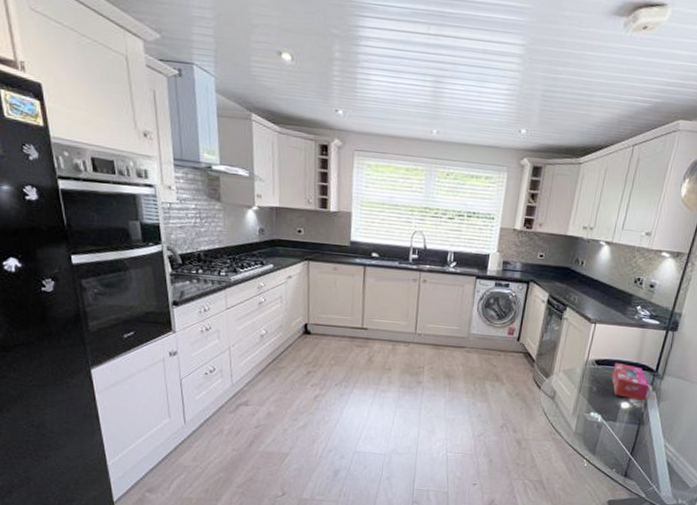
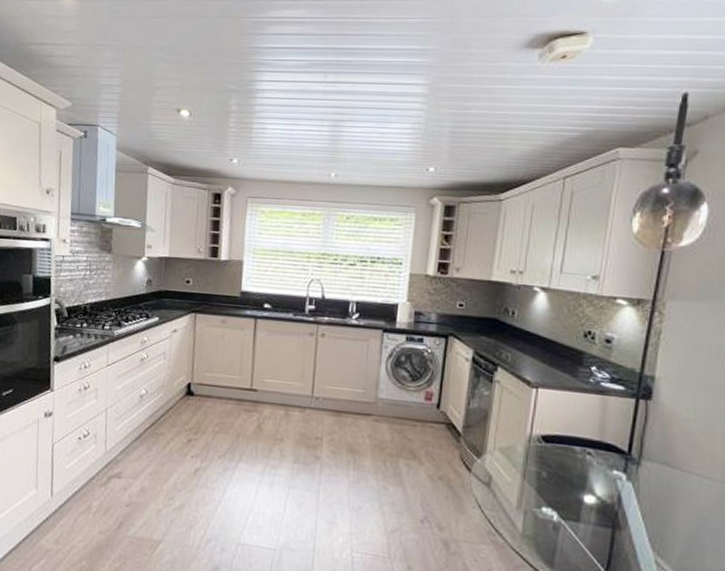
tissue box: present [611,362,650,401] -> none [567,439,622,494]

